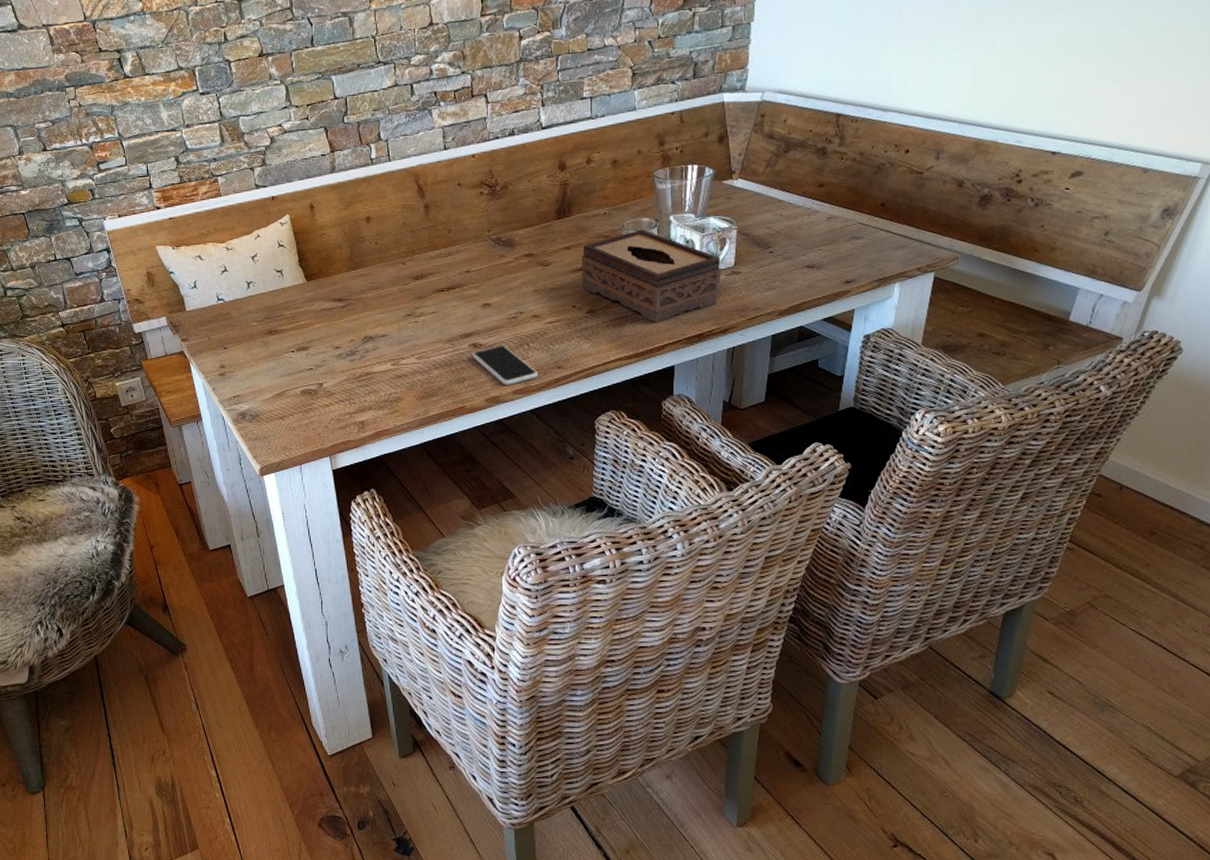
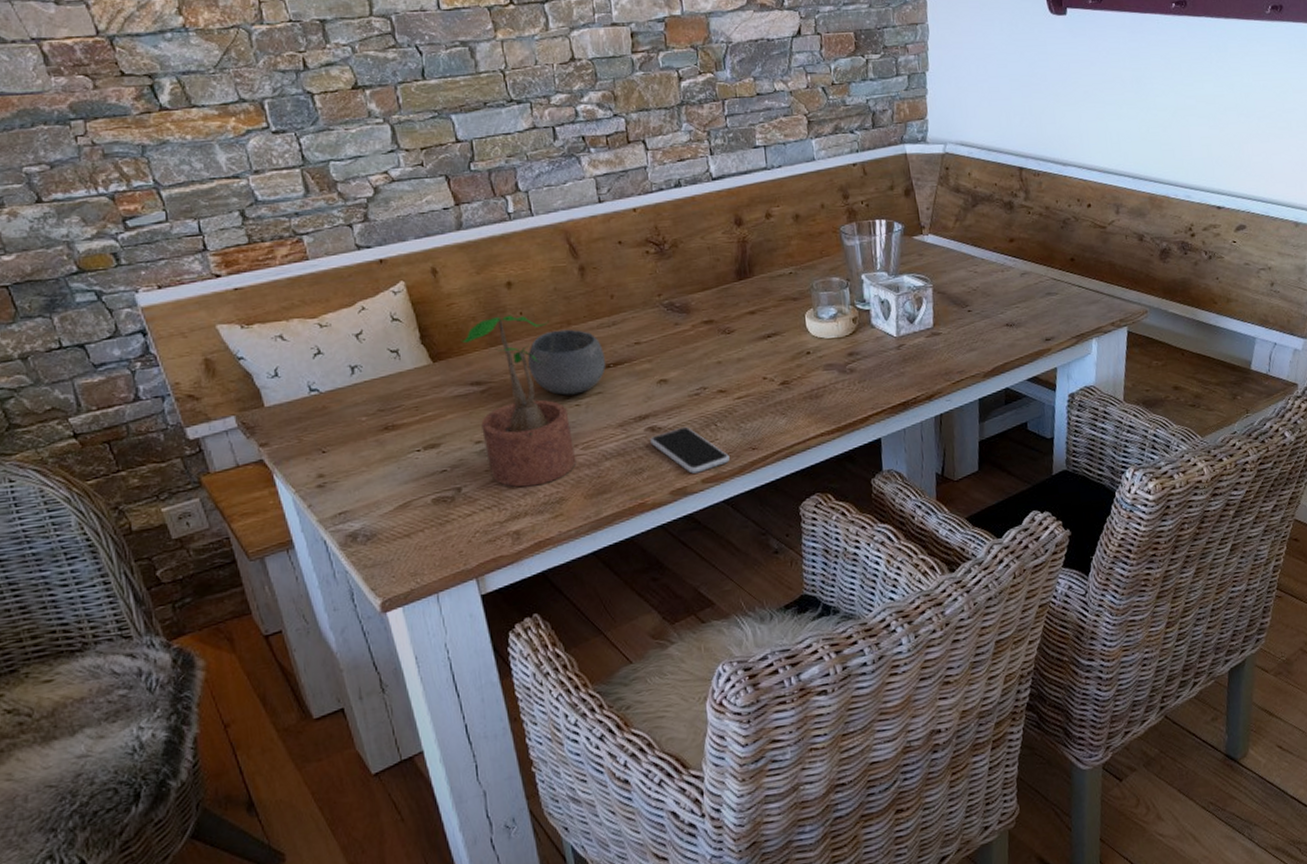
potted plant: none [329,244,411,387] -> present [461,315,575,488]
bowl: none [379,258,441,313] -> present [528,329,606,396]
tissue box: present [581,229,721,323] -> none [769,290,922,392]

